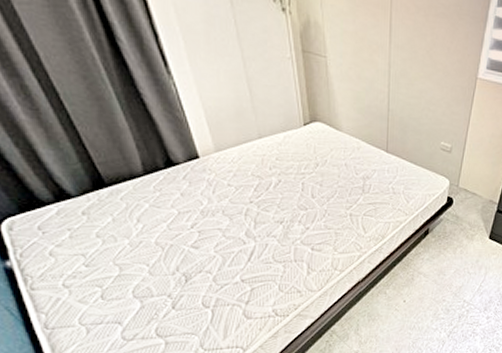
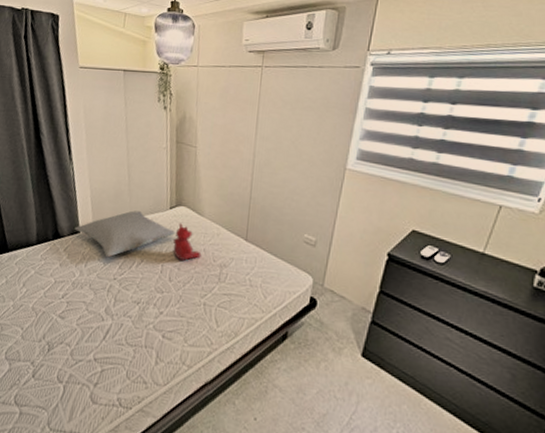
pillow: none [191,129,314,182] -> present [74,211,176,258]
stuffed bear: none [311,139,343,176] -> present [172,223,202,261]

